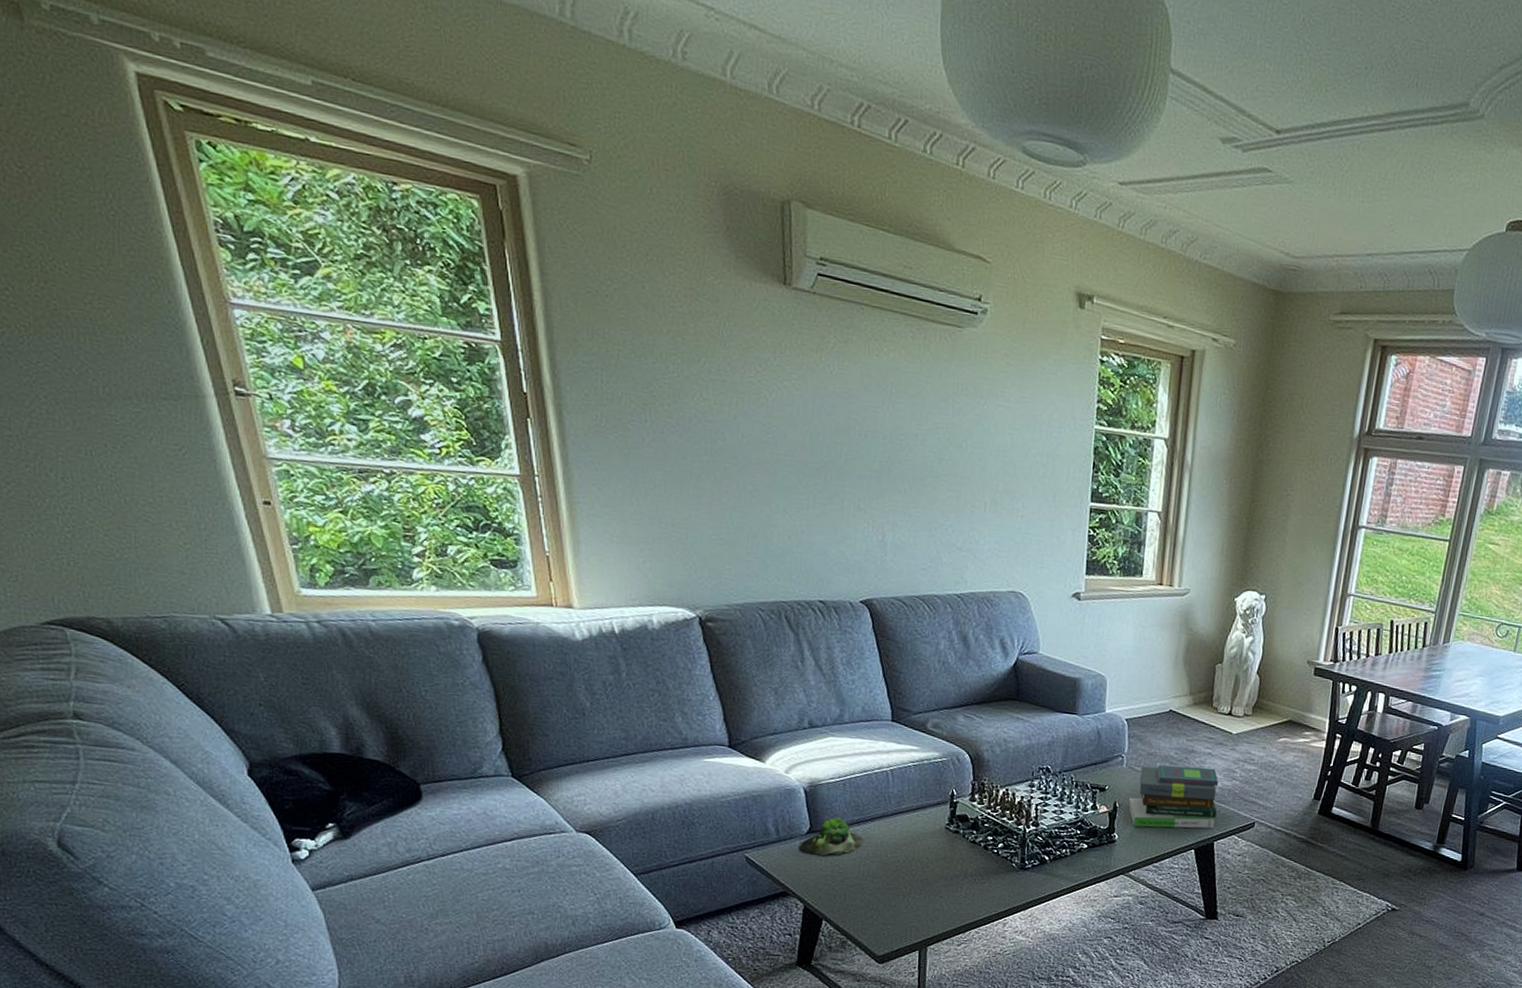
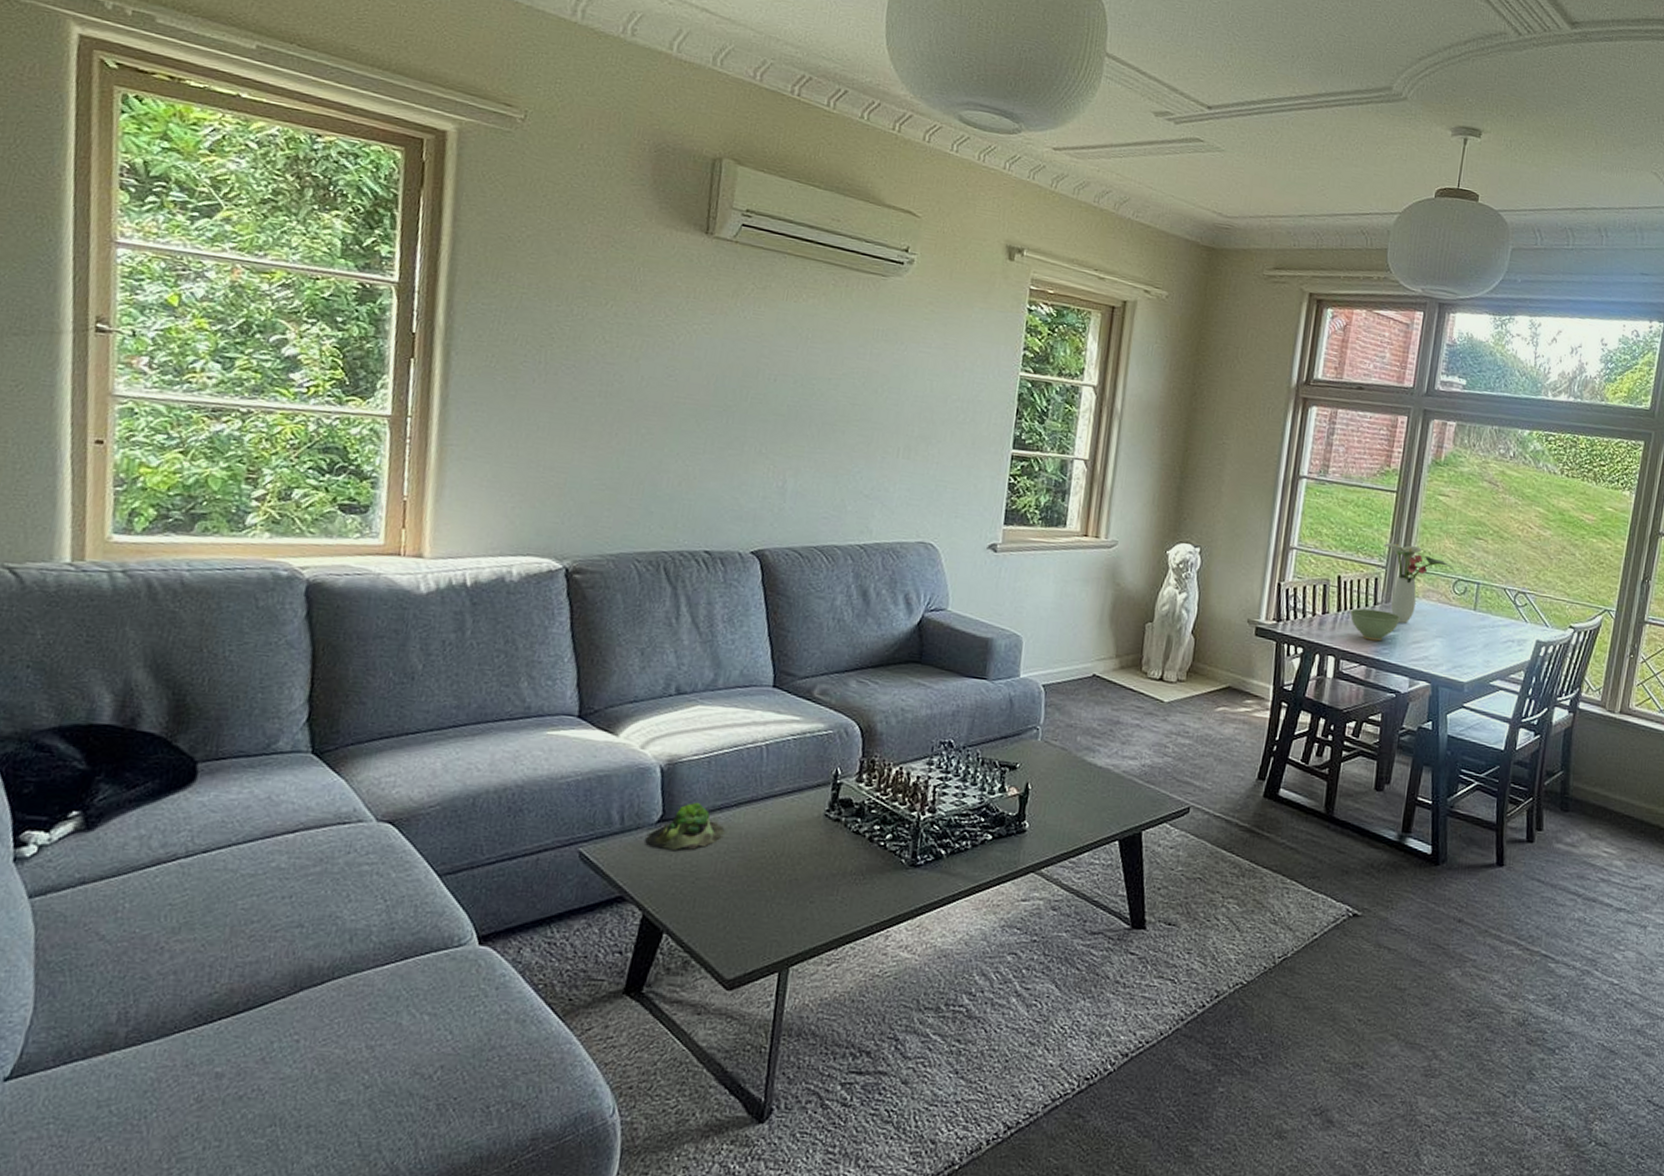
books: present [1128,765,1219,829] -> none [1042,738,1149,815]
bowl: none [1400,650,1446,680] -> present [1350,608,1400,642]
flower arrangement: none [1434,589,1499,664] -> present [1384,542,1455,624]

